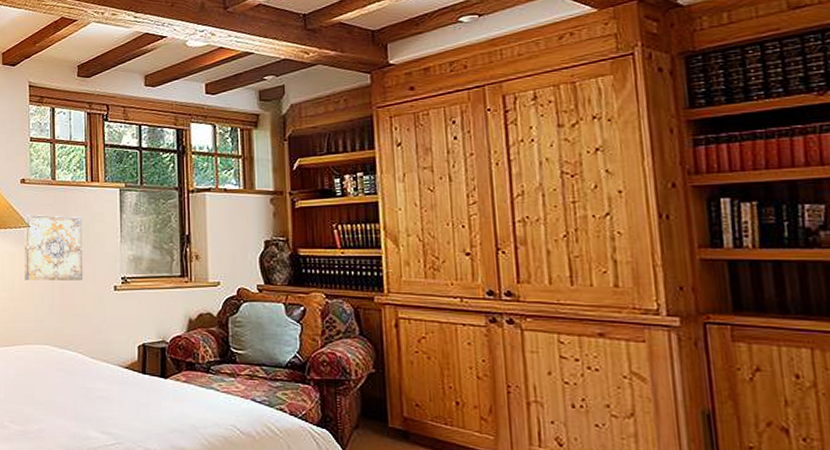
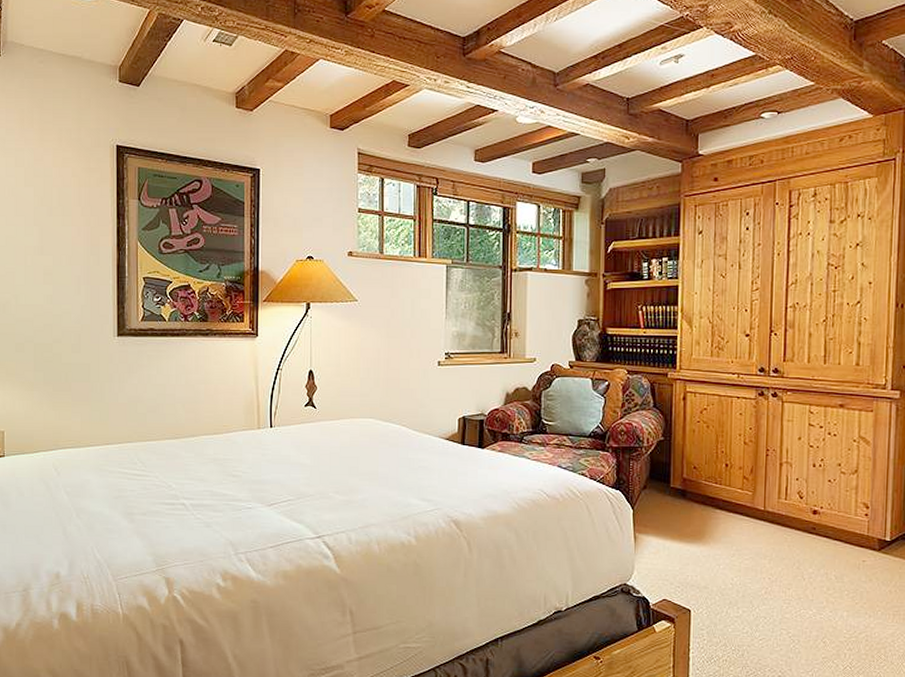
wall art: present [24,214,83,281] -> none [351,288,409,356]

